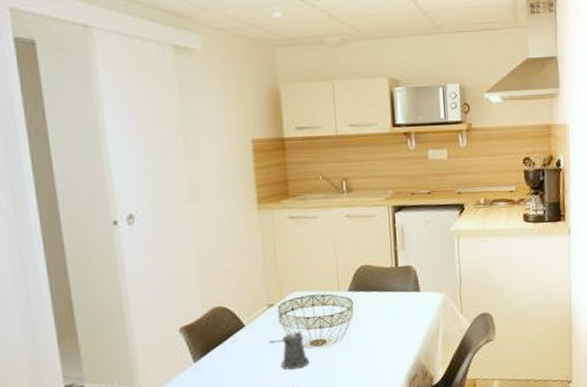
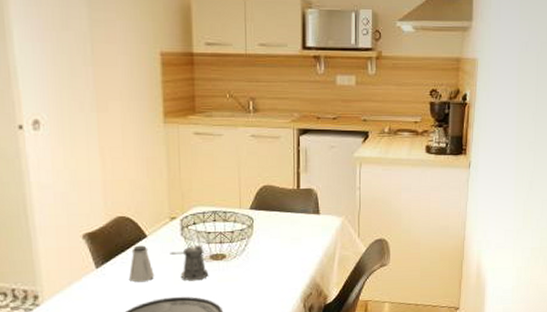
saltshaker: none [227,335,253,374] -> present [128,245,154,282]

